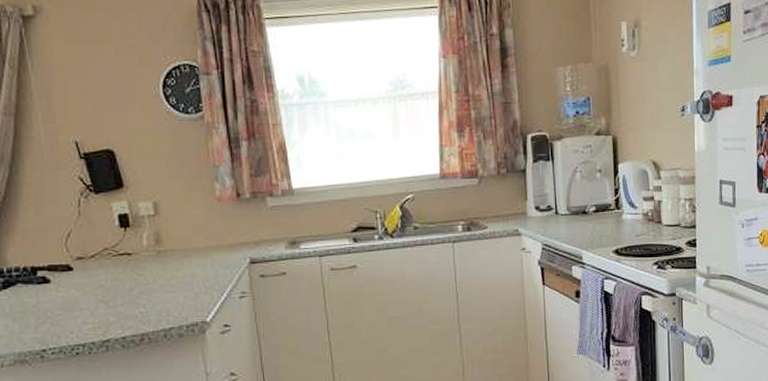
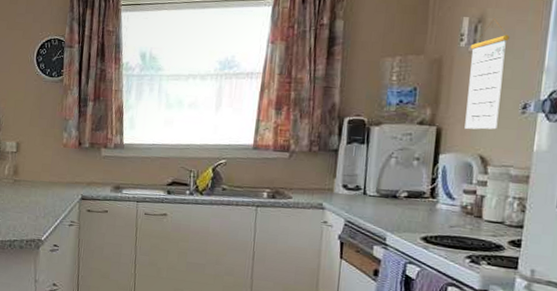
calendar: none [631,22,663,135] -> present [465,18,509,130]

